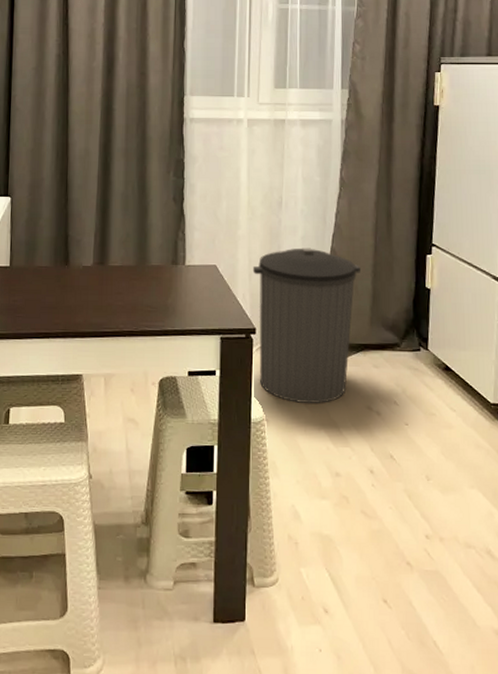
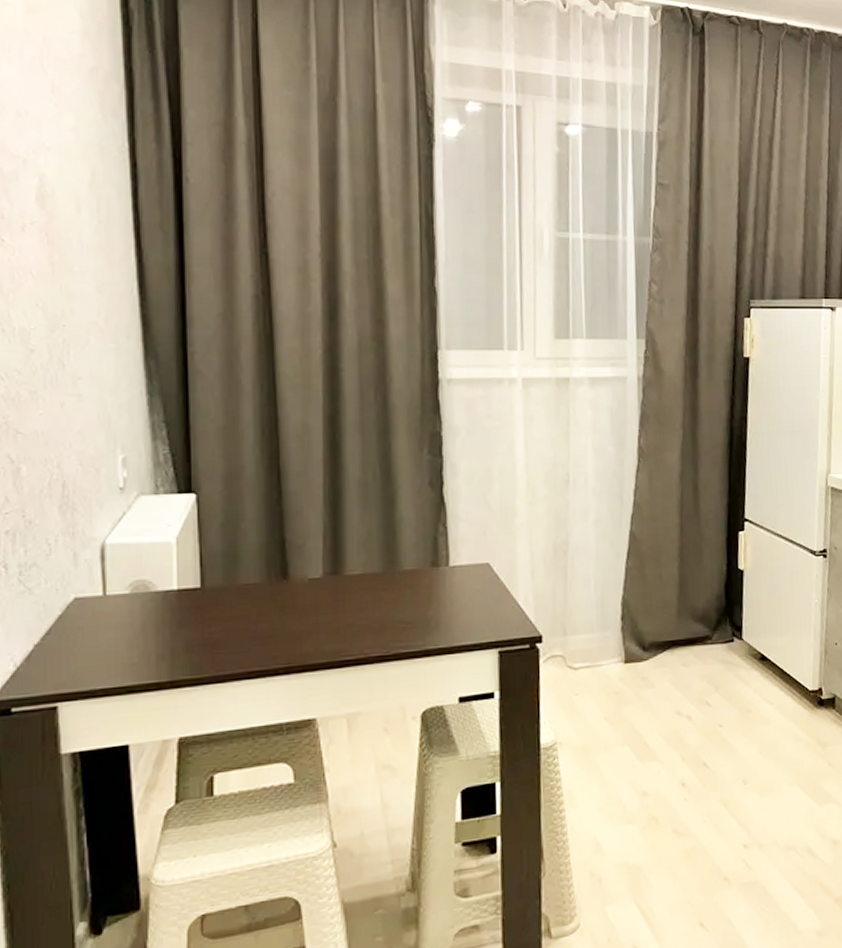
trash can: present [252,248,360,404] -> none [535,533,665,718]

